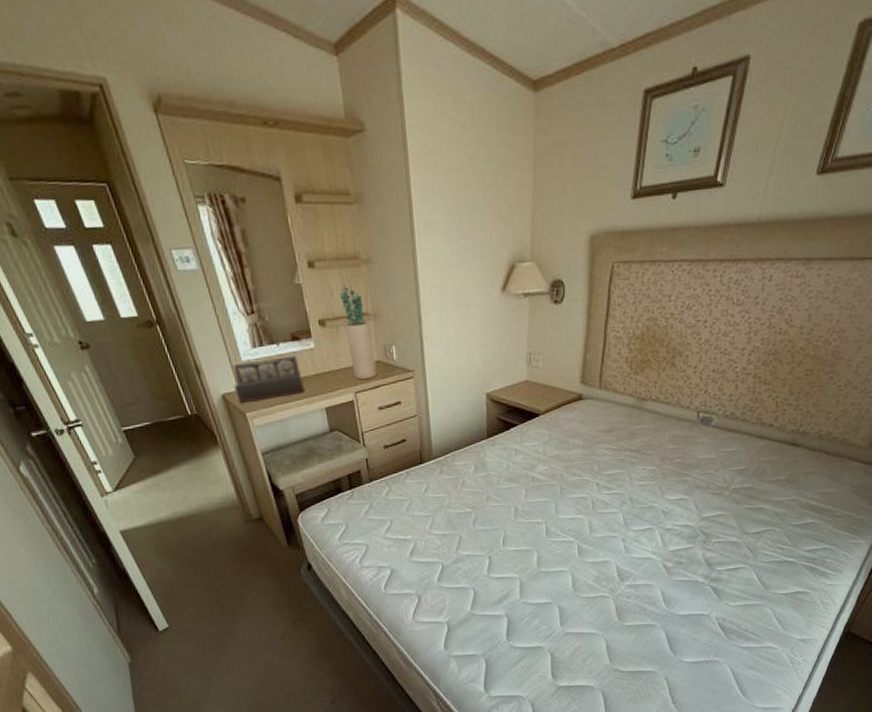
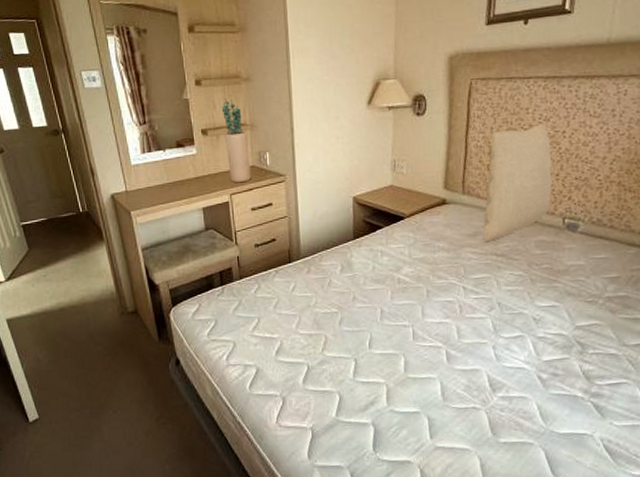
decorative box: present [233,356,304,403] -> none [123,161,184,202]
pillow: none [618,310,693,437] -> present [483,121,553,242]

